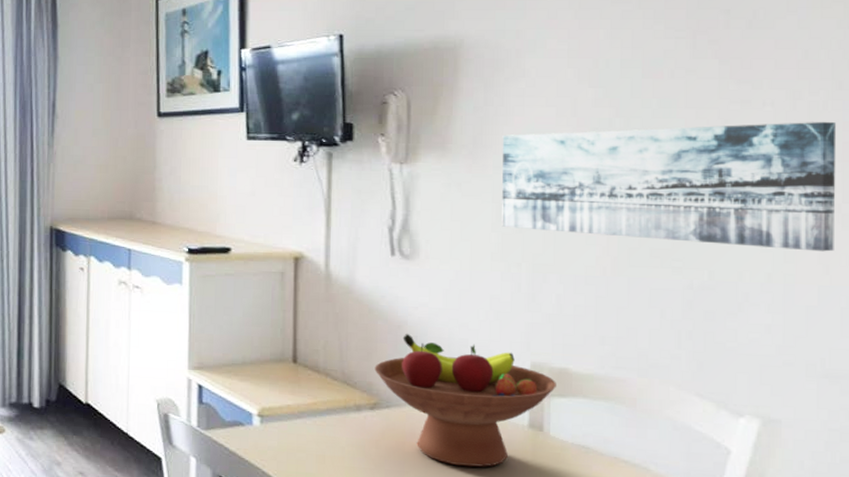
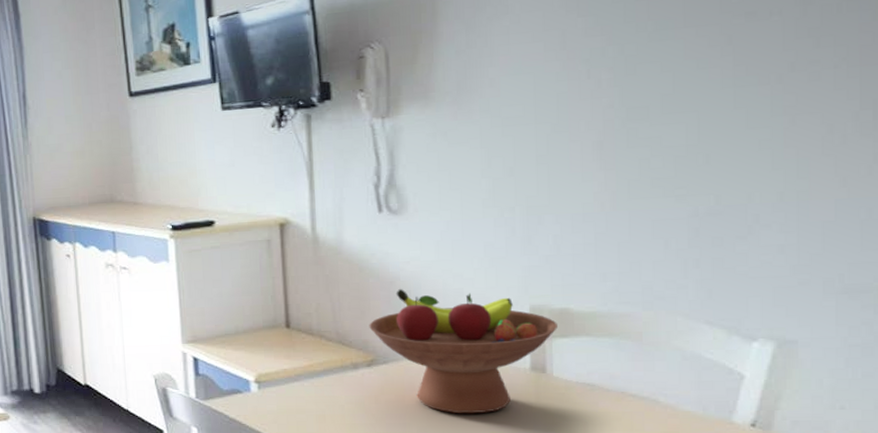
wall art: present [502,121,837,252] -> none [487,24,853,173]

